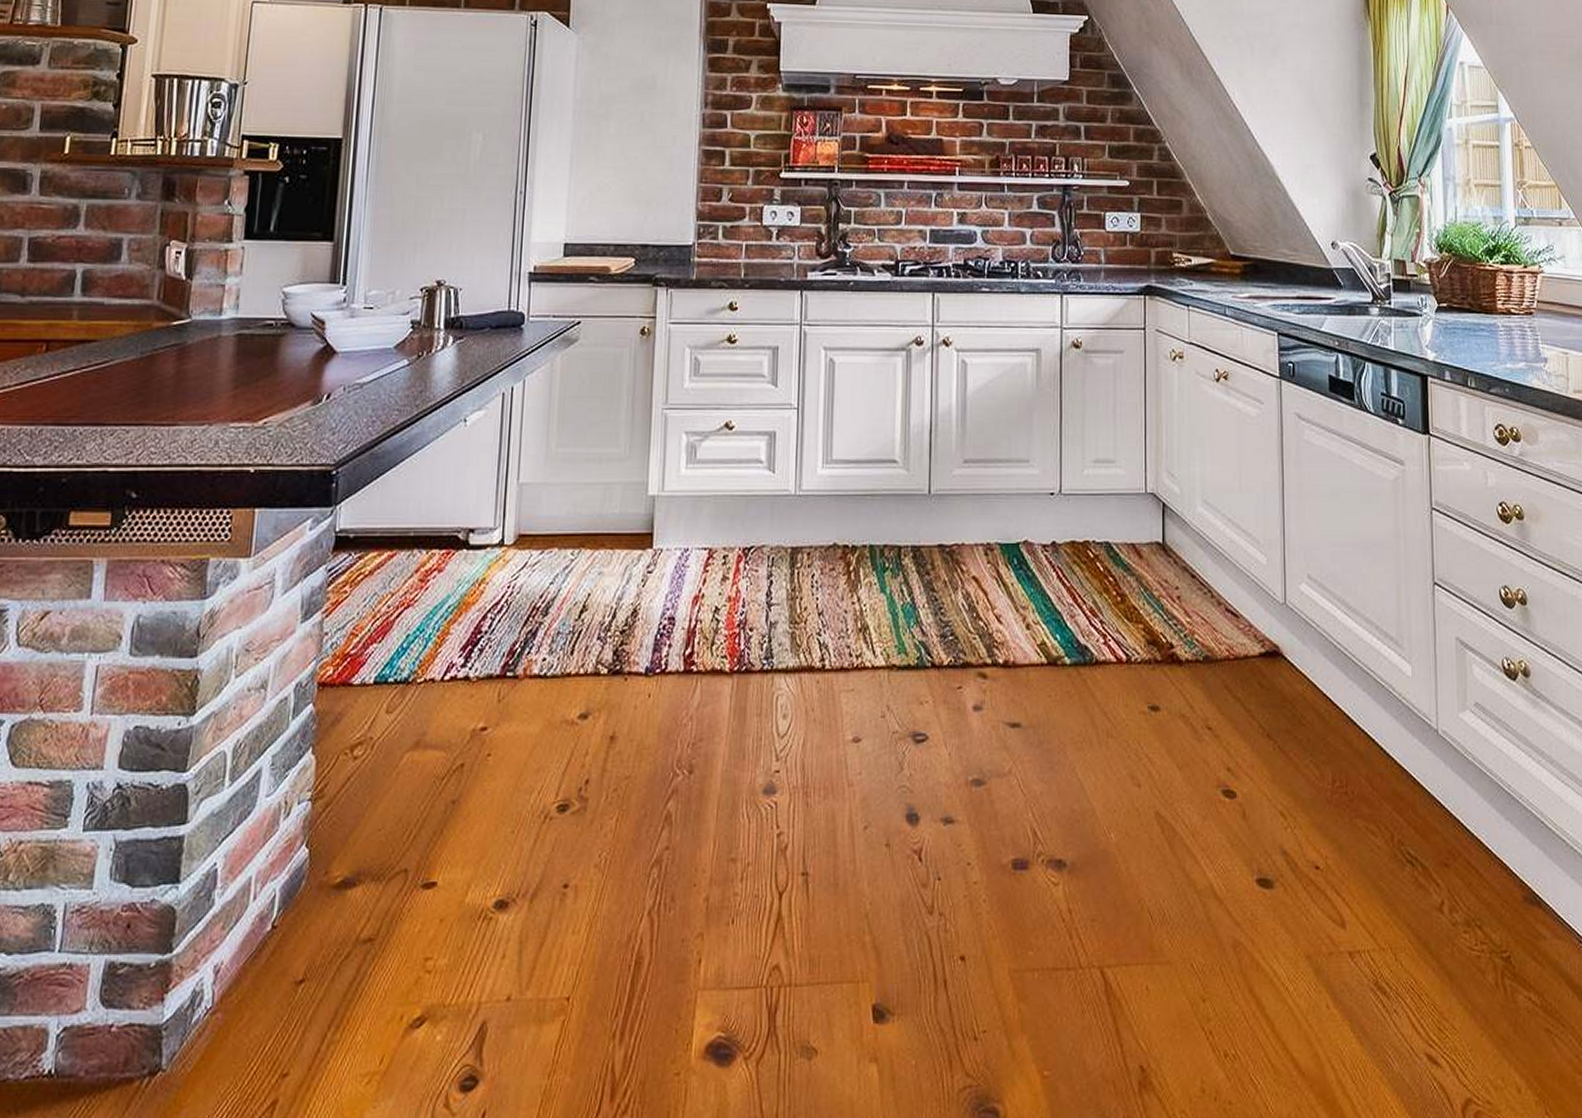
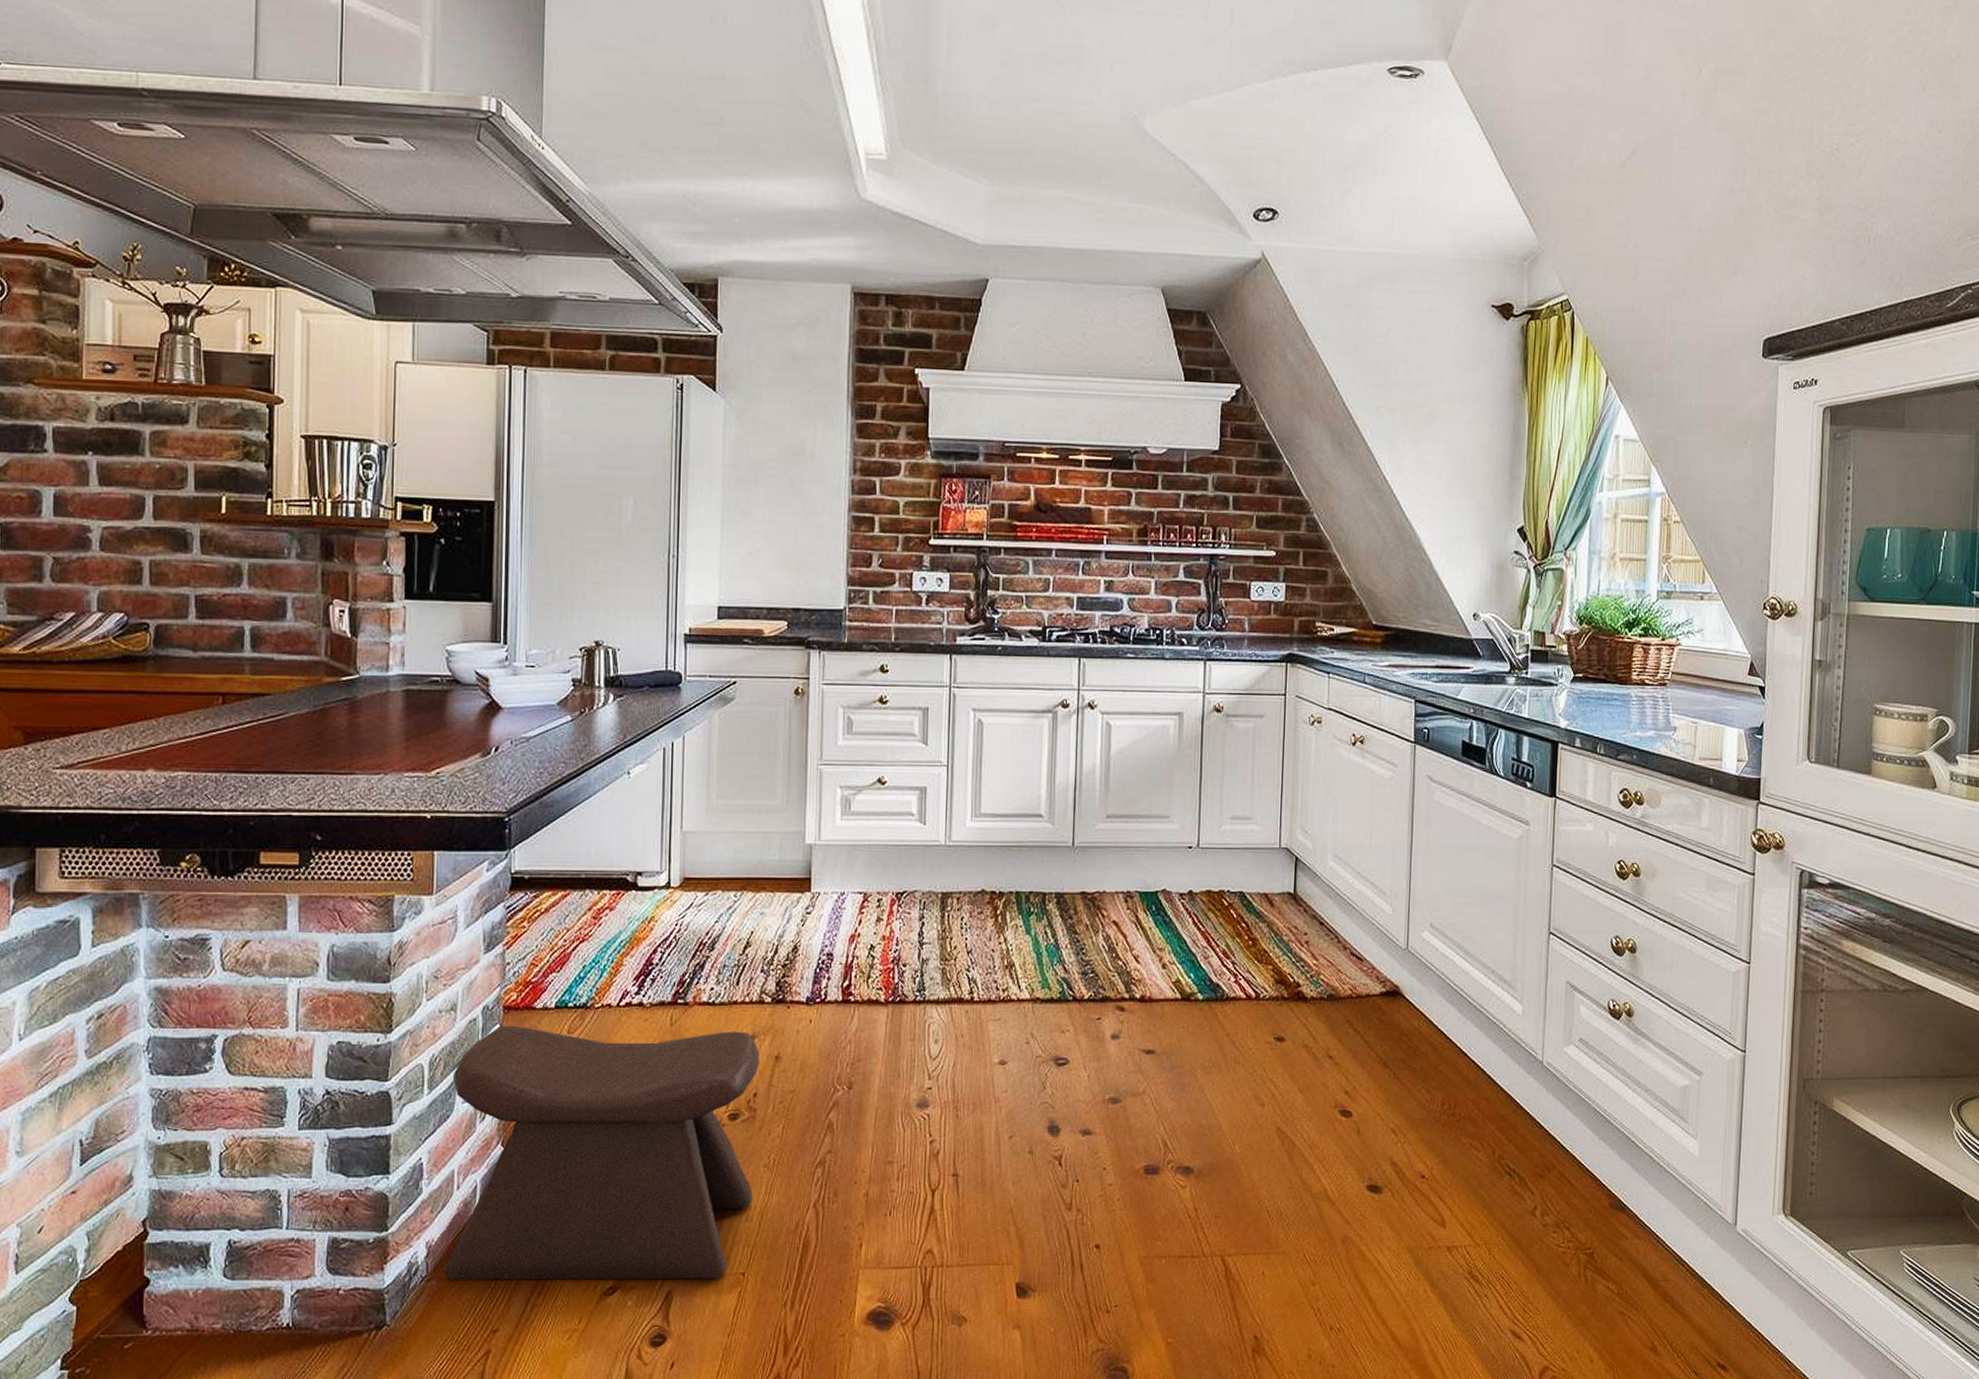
stool: none [233,705,593,1014] -> present [445,1025,760,1281]

